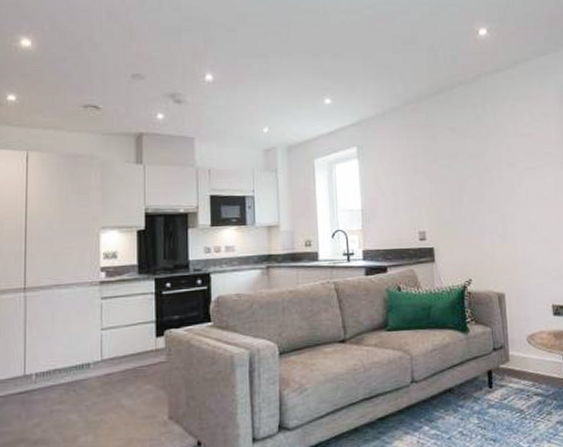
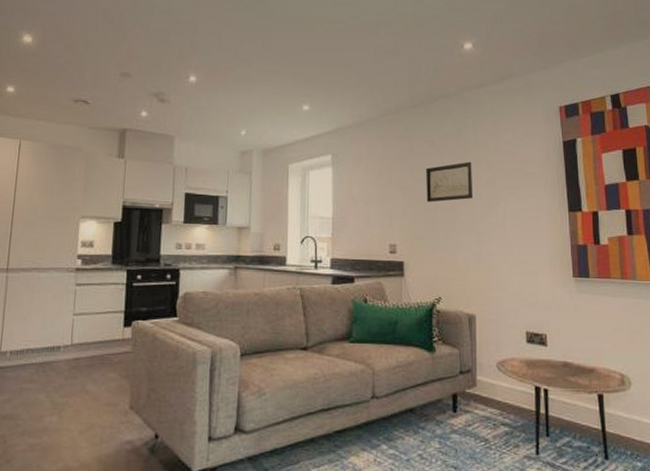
wall art: none [450,145,495,188] -> present [426,161,473,203]

